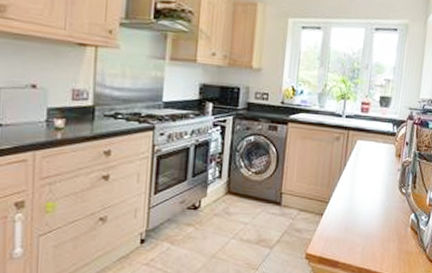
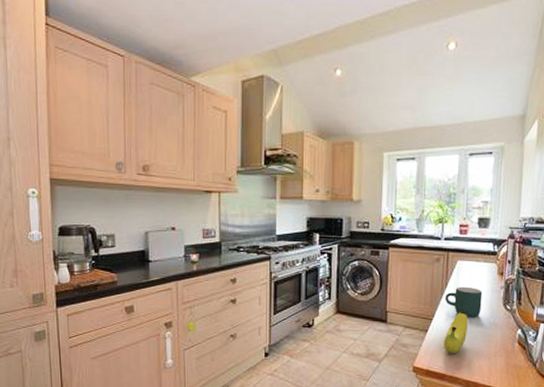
fruit: none [338,194,364,238] -> present [443,311,468,353]
mug: none [342,167,380,201] -> present [444,286,483,317]

